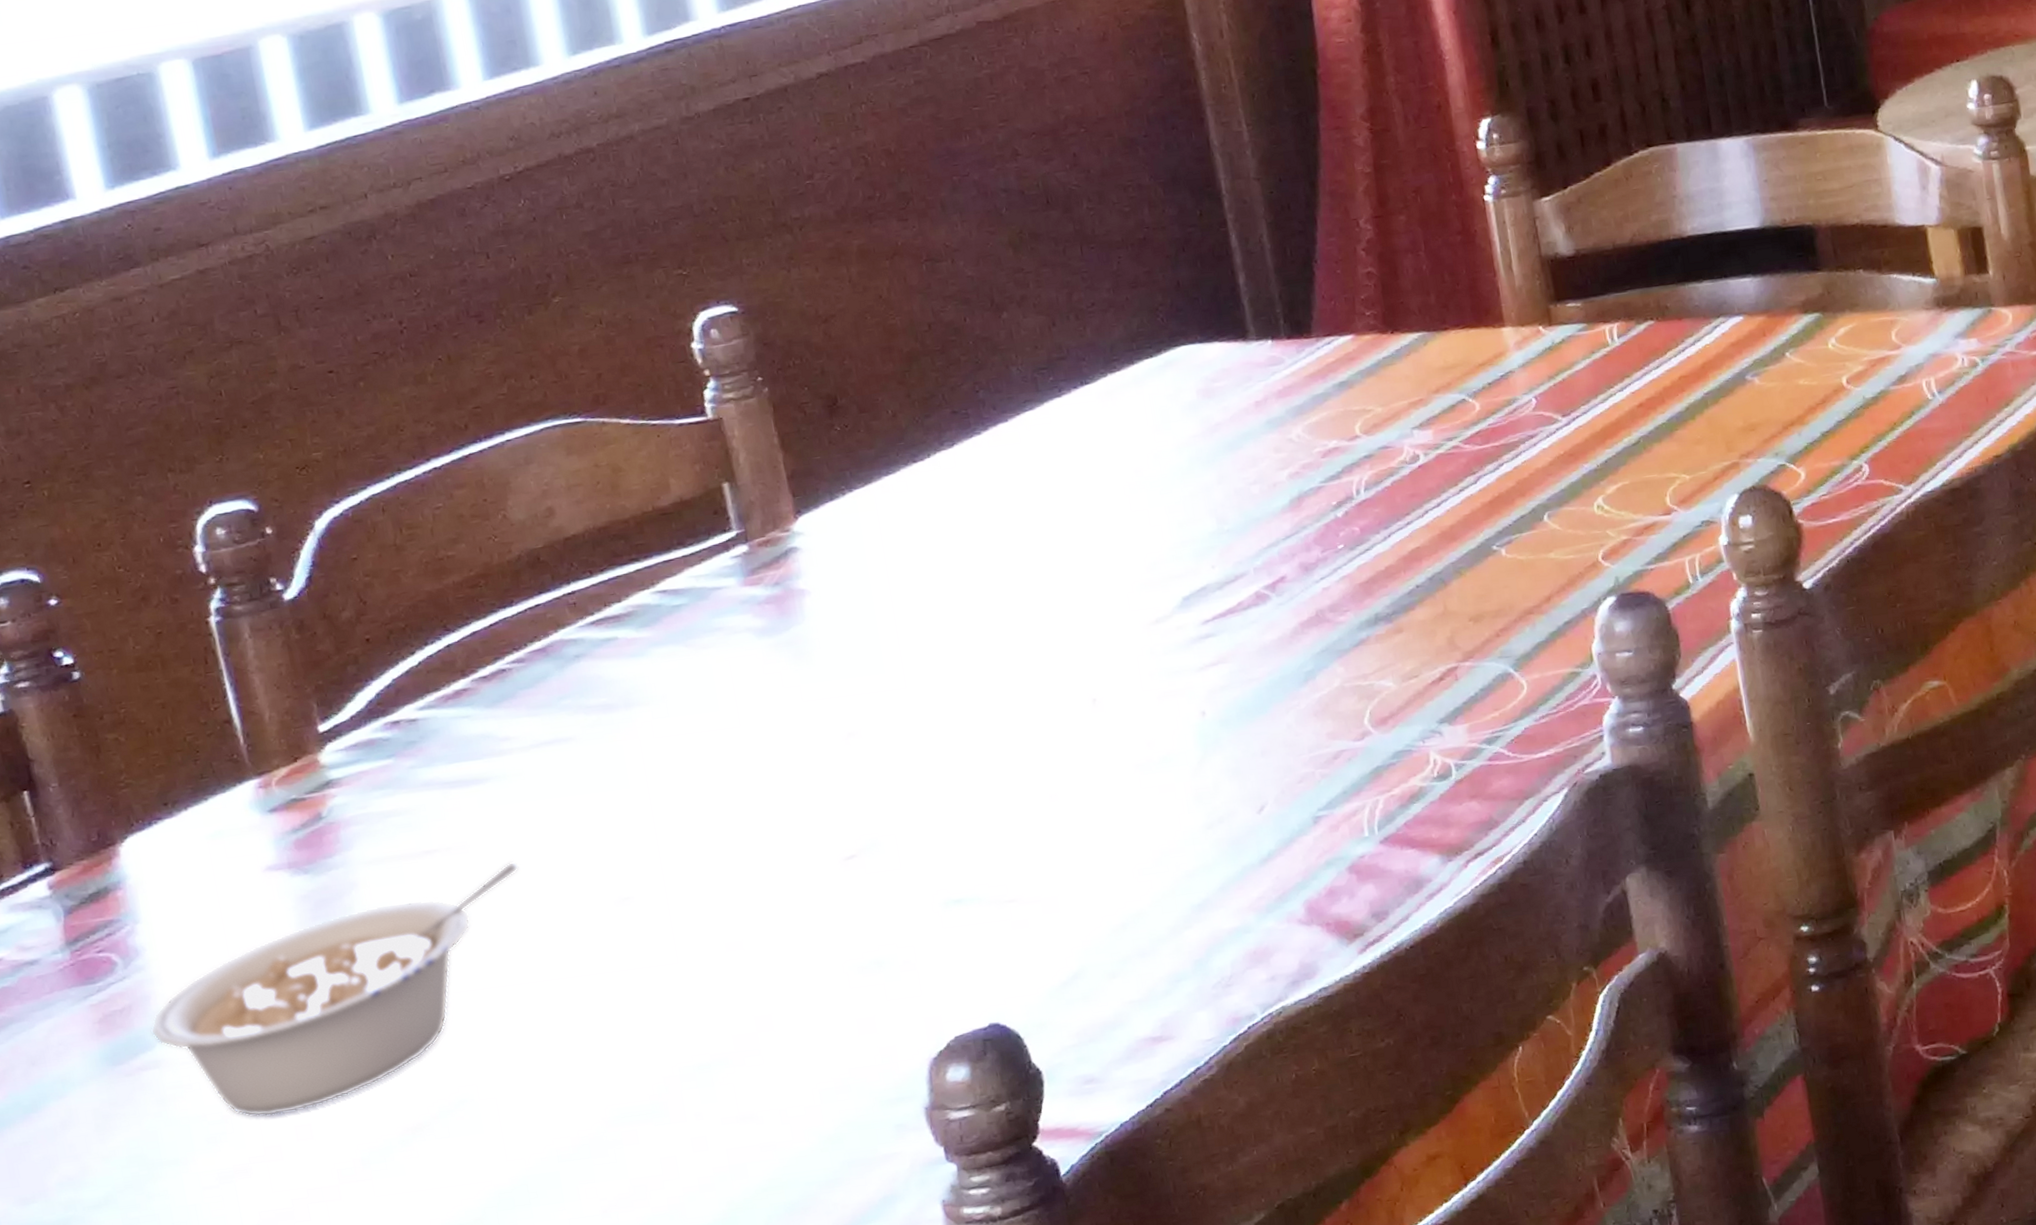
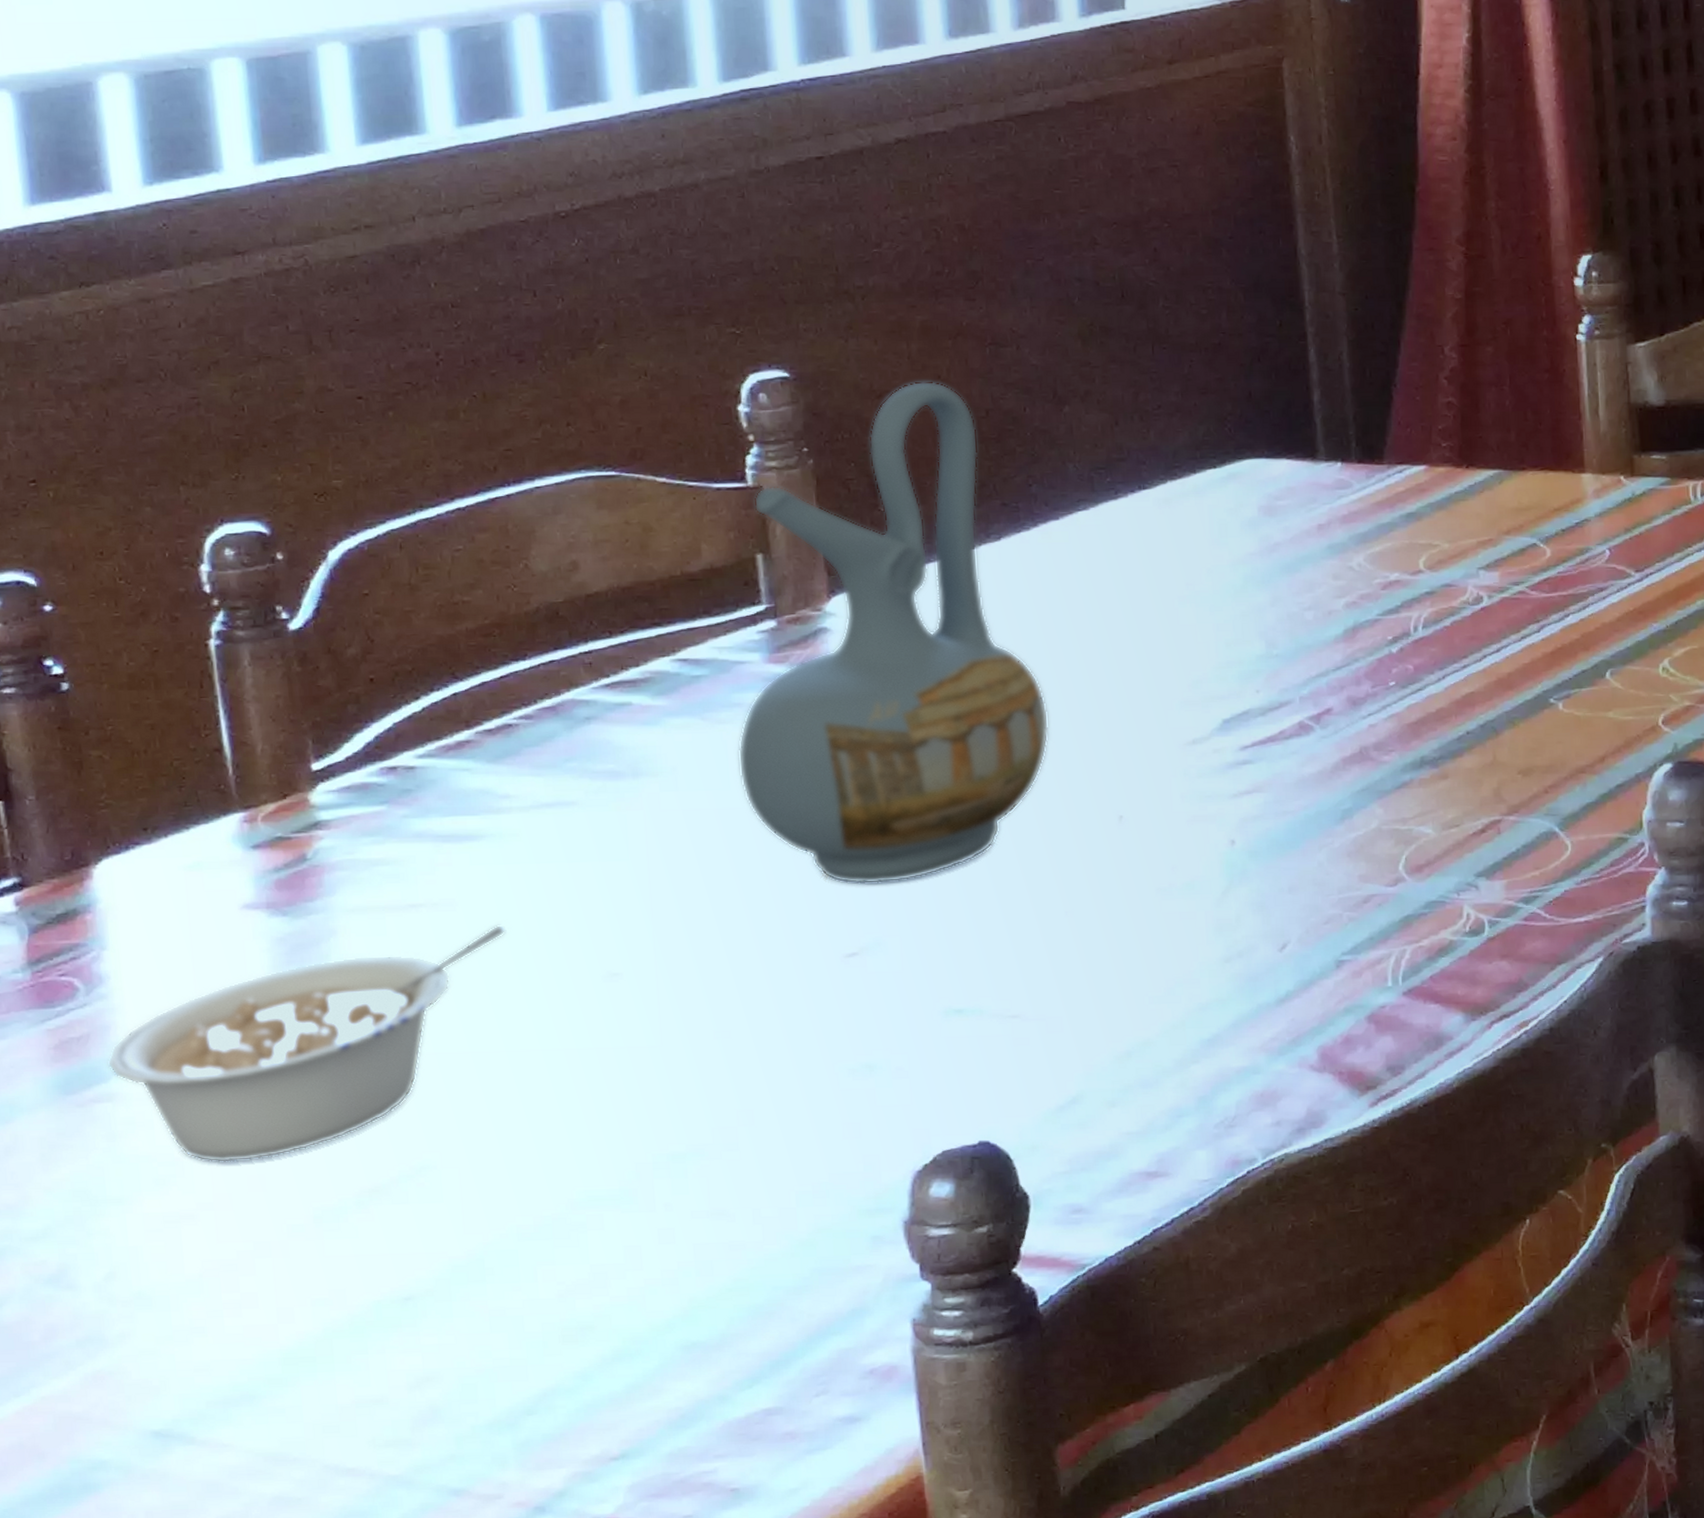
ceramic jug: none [715,301,1019,790] -> present [737,381,1049,885]

